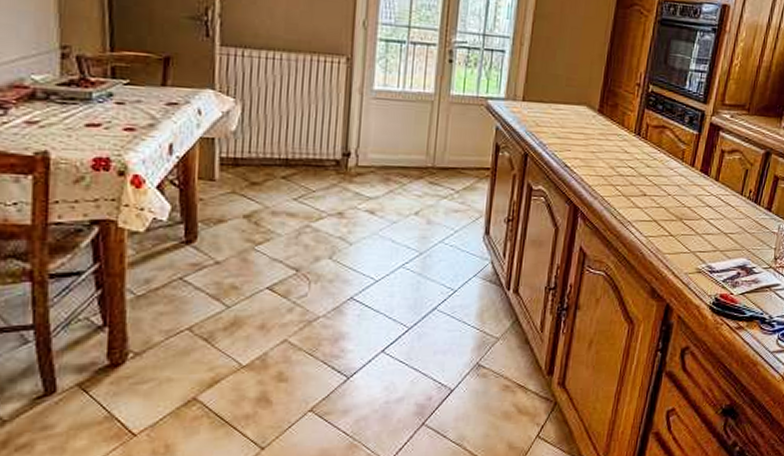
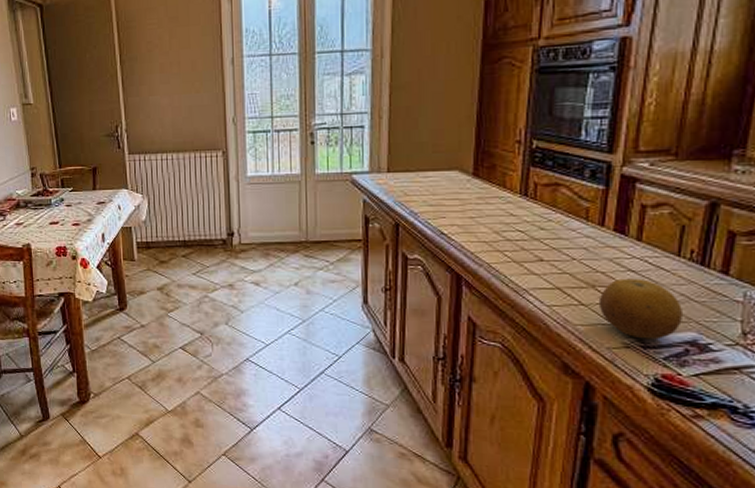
fruit: none [683,212,740,265] -> present [598,278,682,340]

